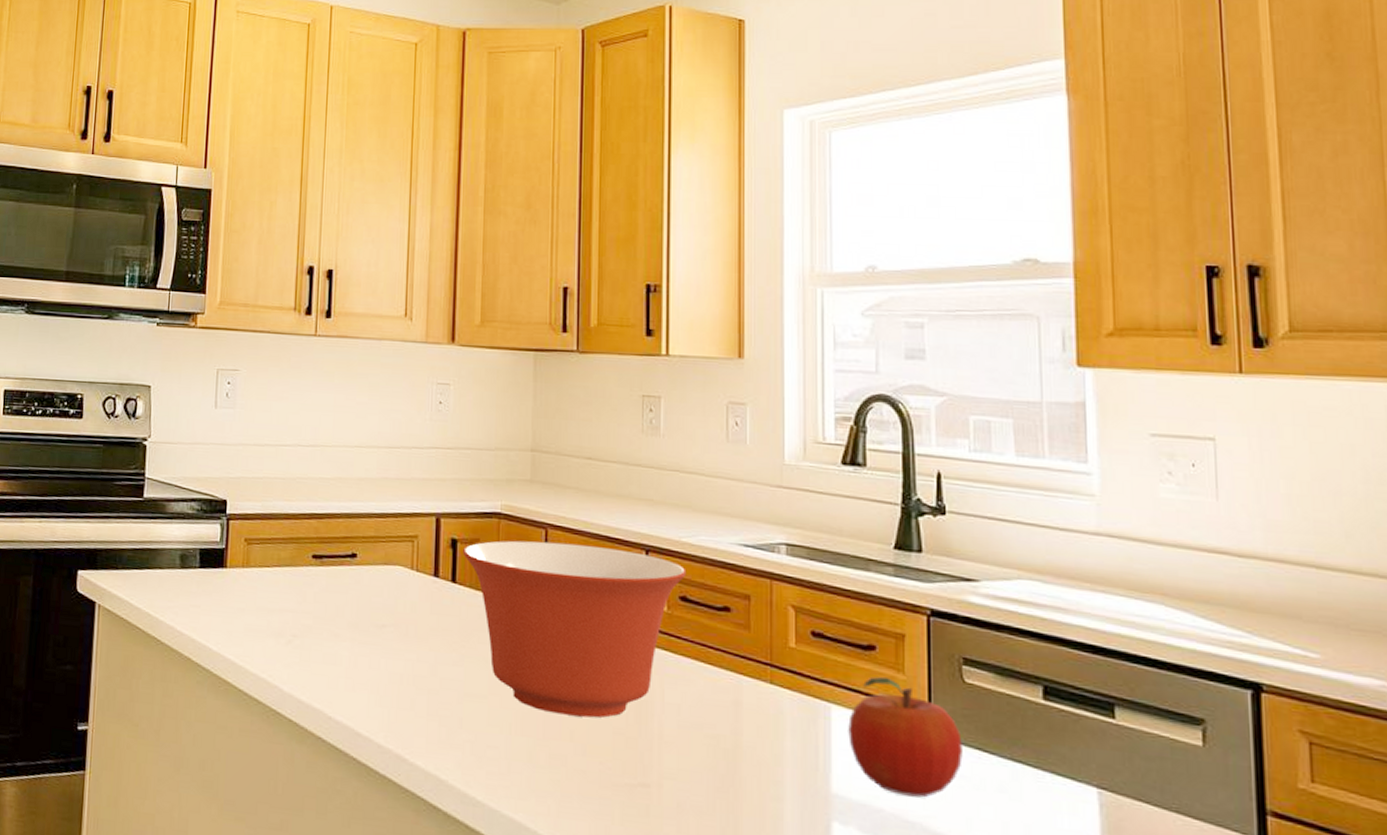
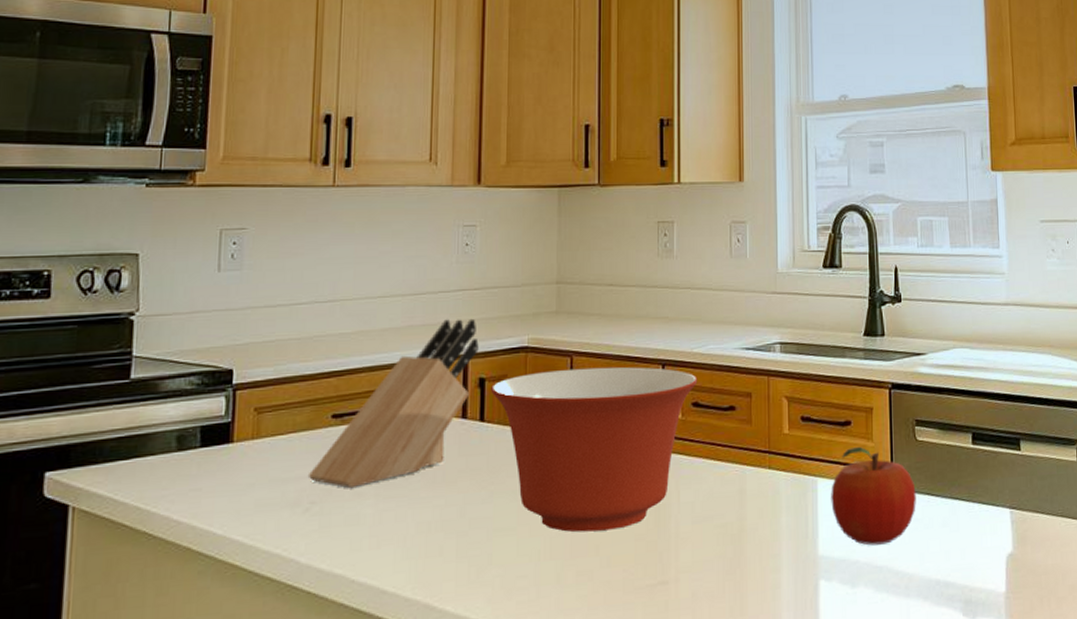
knife block: none [290,475,451,628] -> present [307,318,479,488]

